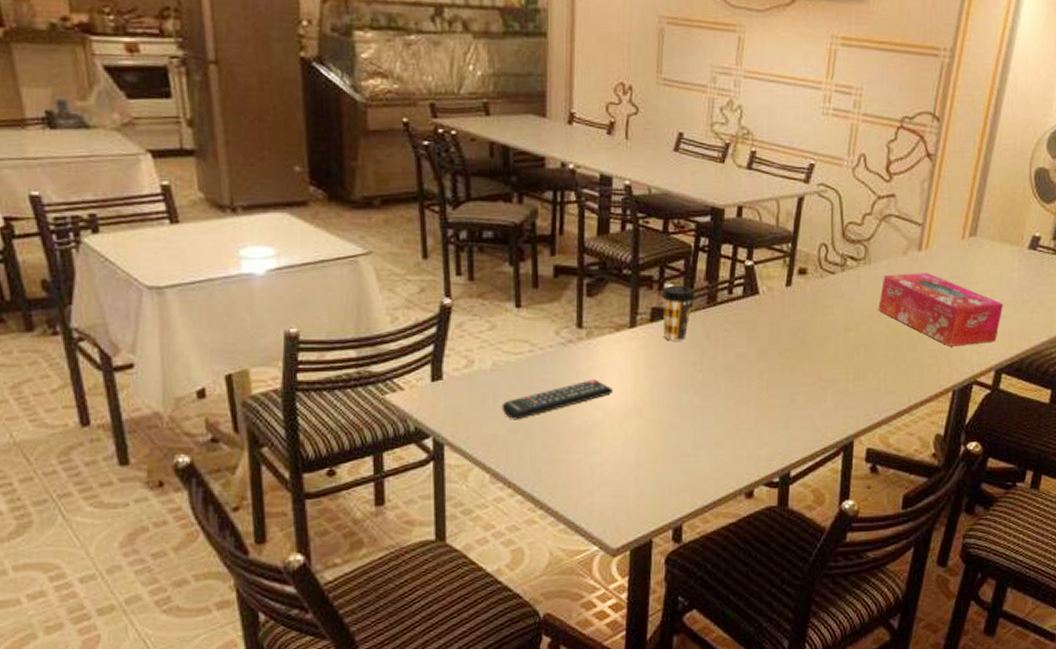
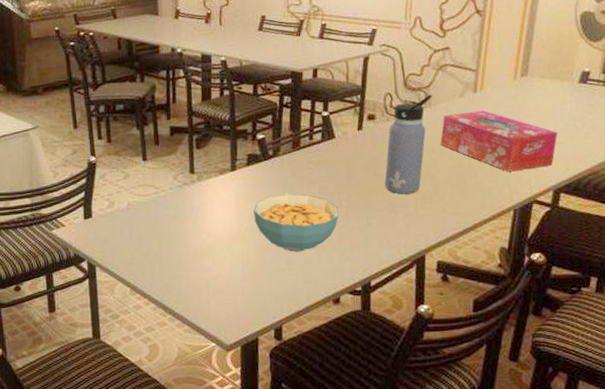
remote control: present [502,379,614,420] -> none [136,213,221,246]
cereal bowl: none [655,361,757,433] -> present [254,194,339,252]
coffee cup: present [661,285,695,341] -> none [254,135,282,180]
water bottle: none [813,249,873,367] -> present [384,94,432,194]

